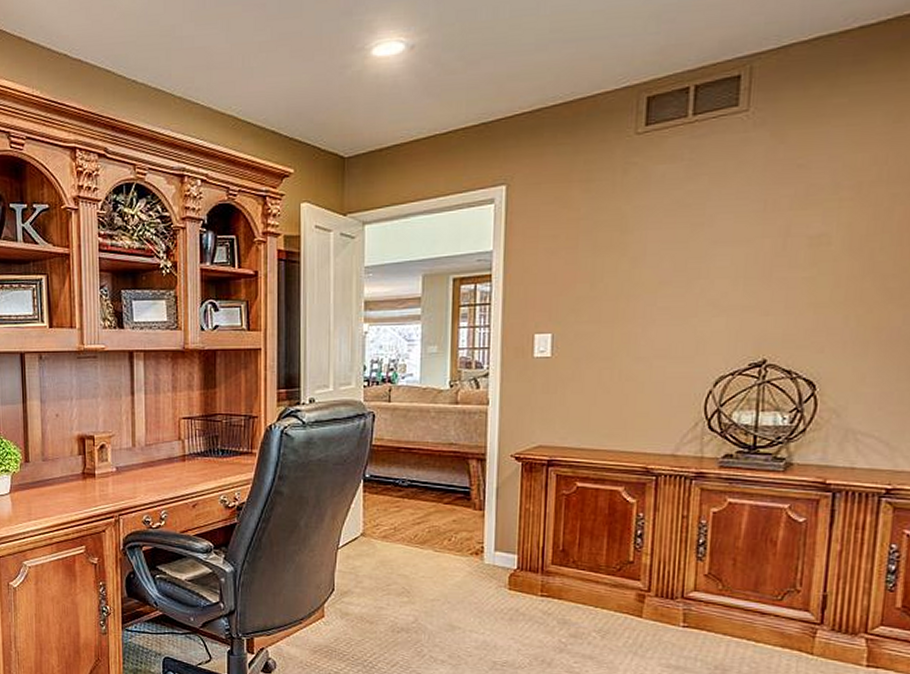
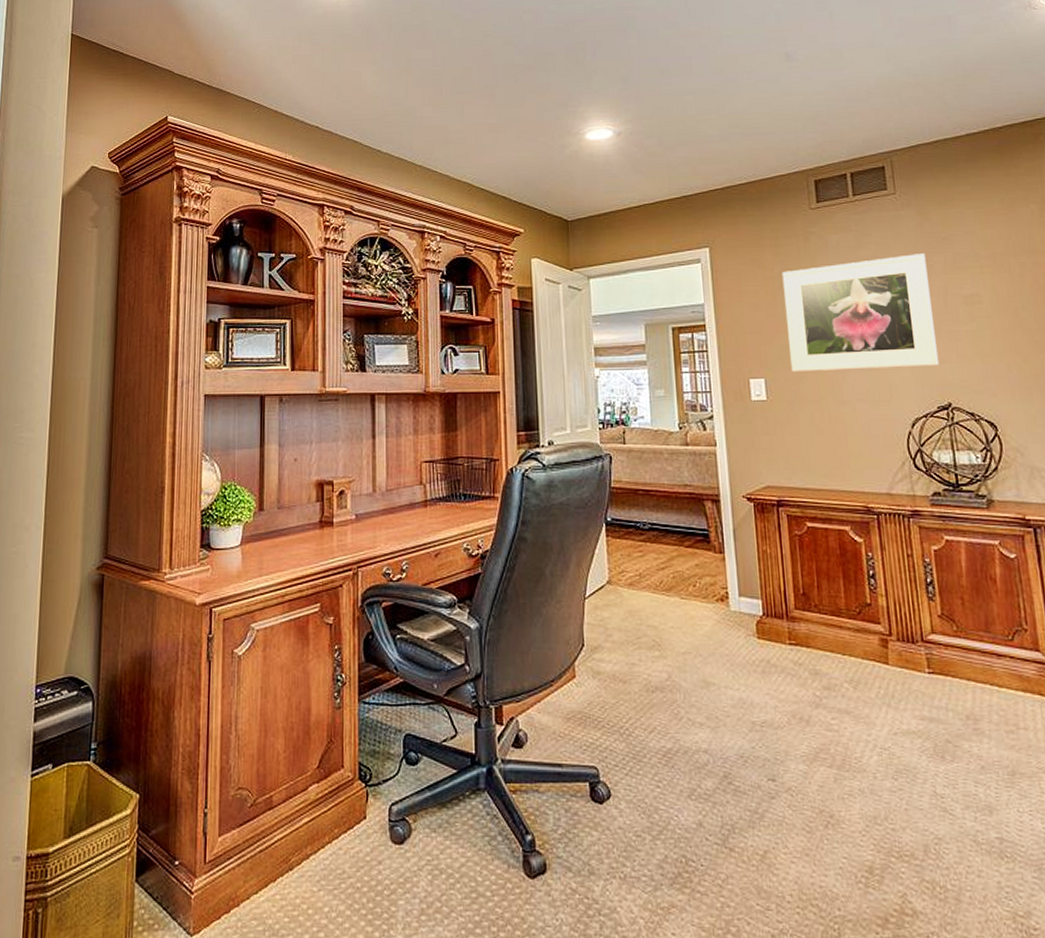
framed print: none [584,185,771,327] -> present [781,254,938,373]

